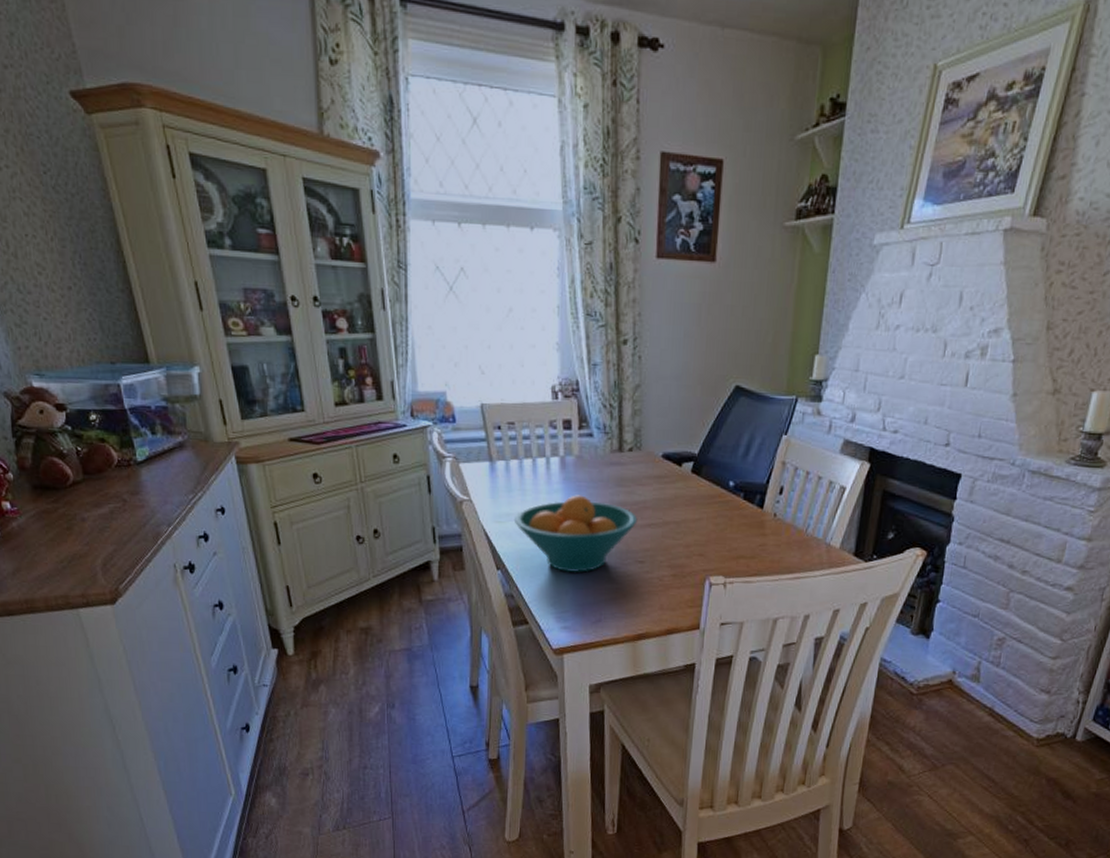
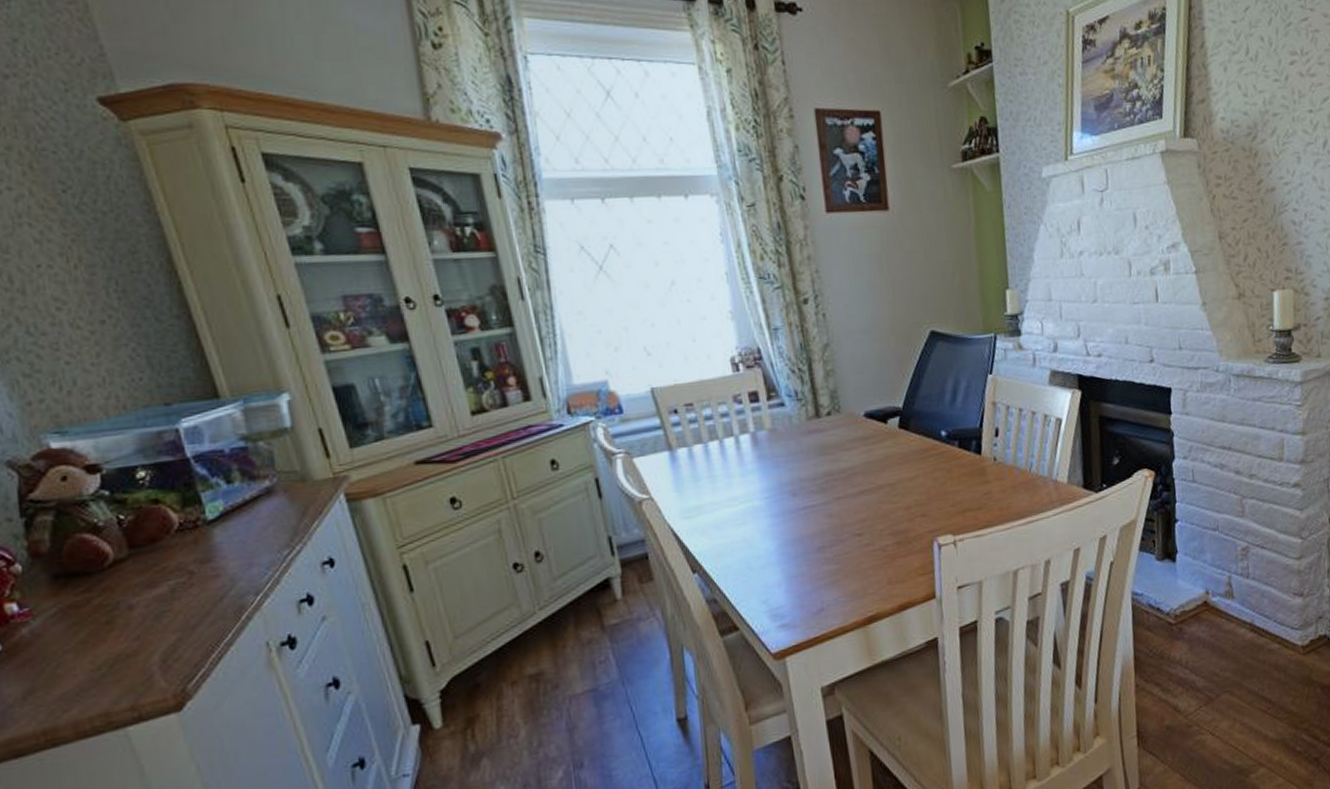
fruit bowl: present [513,495,638,573] -> none [705,471,848,562]

